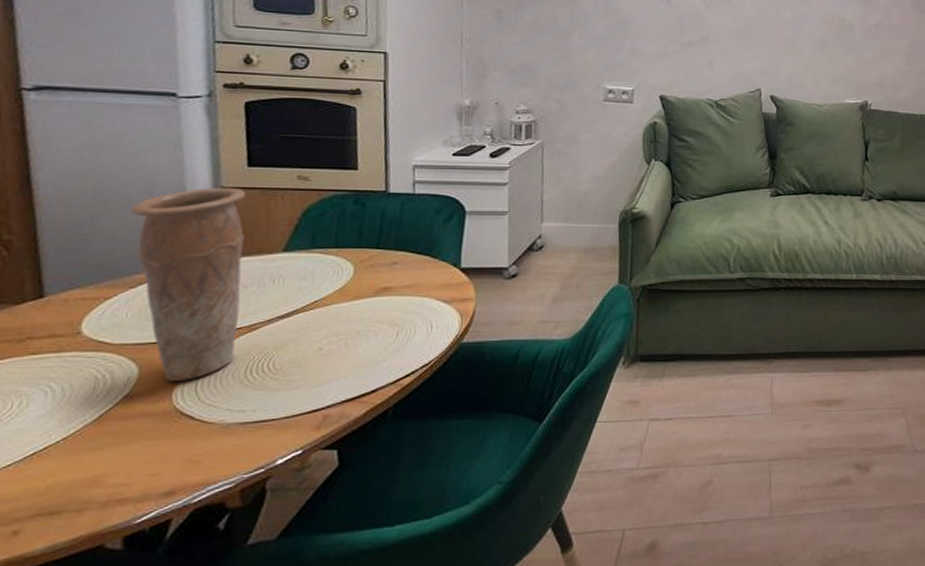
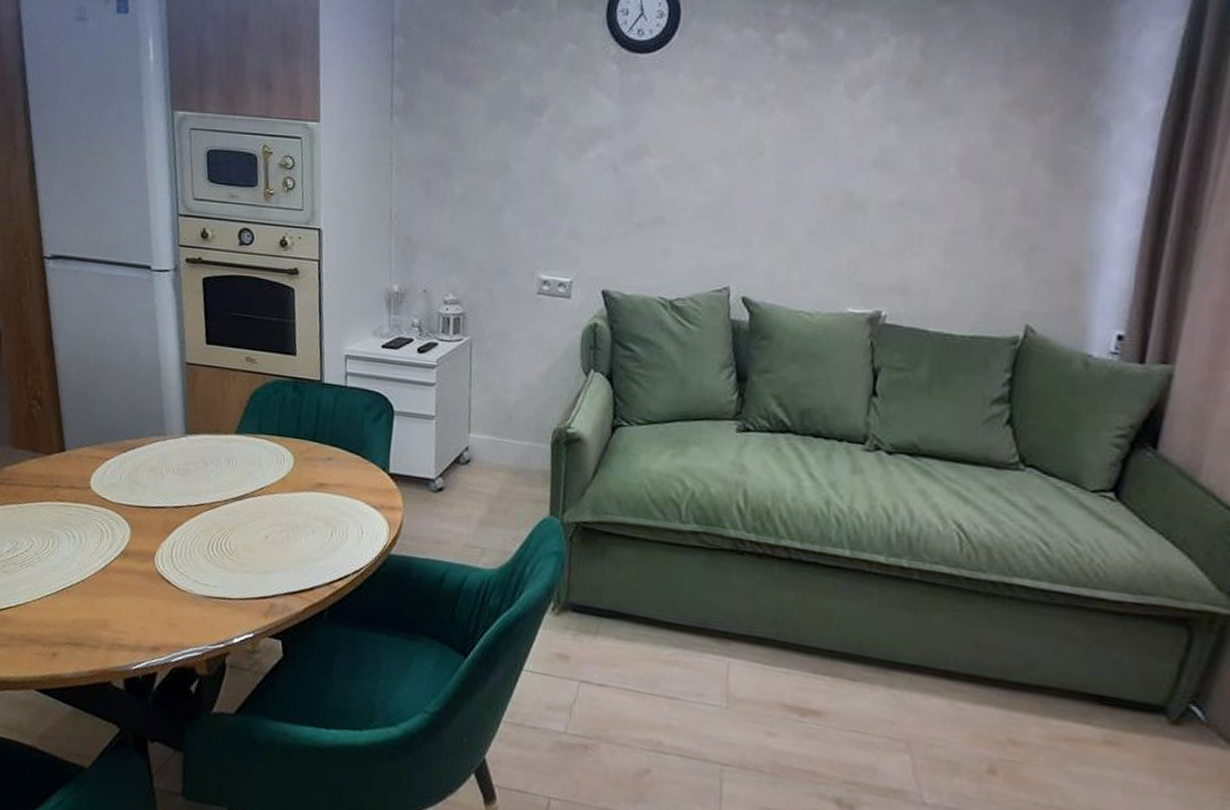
vase: present [130,187,246,381] -> none [121,362,205,547]

